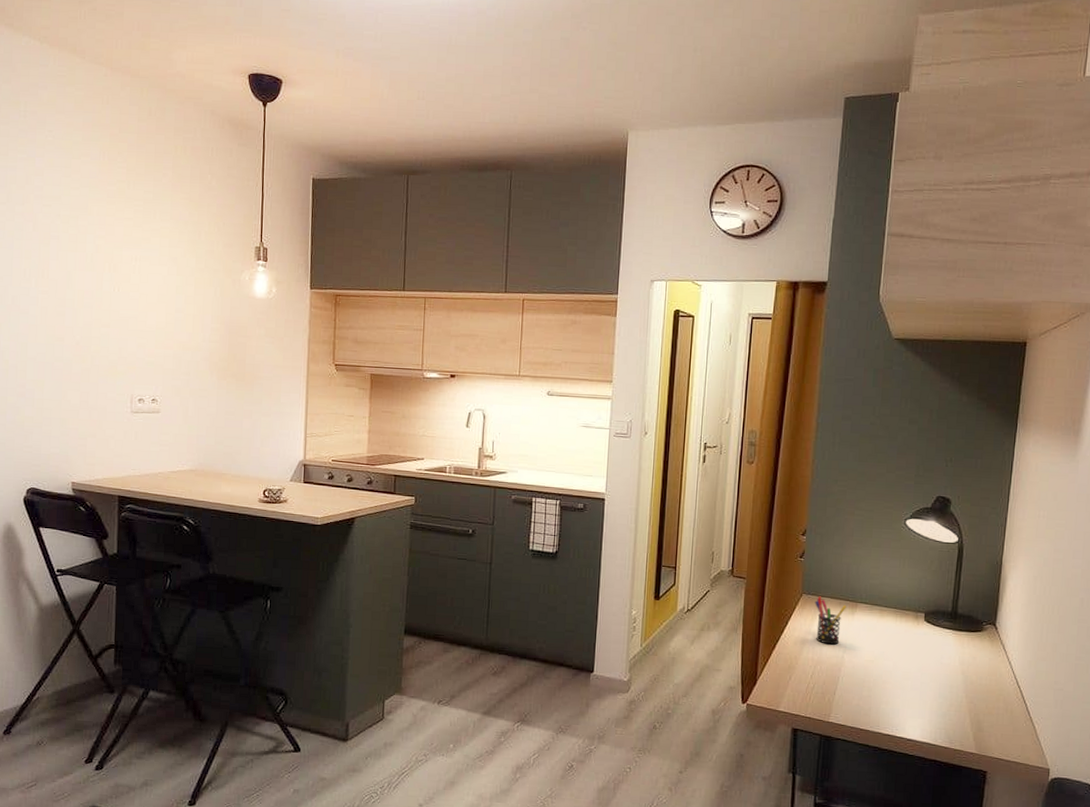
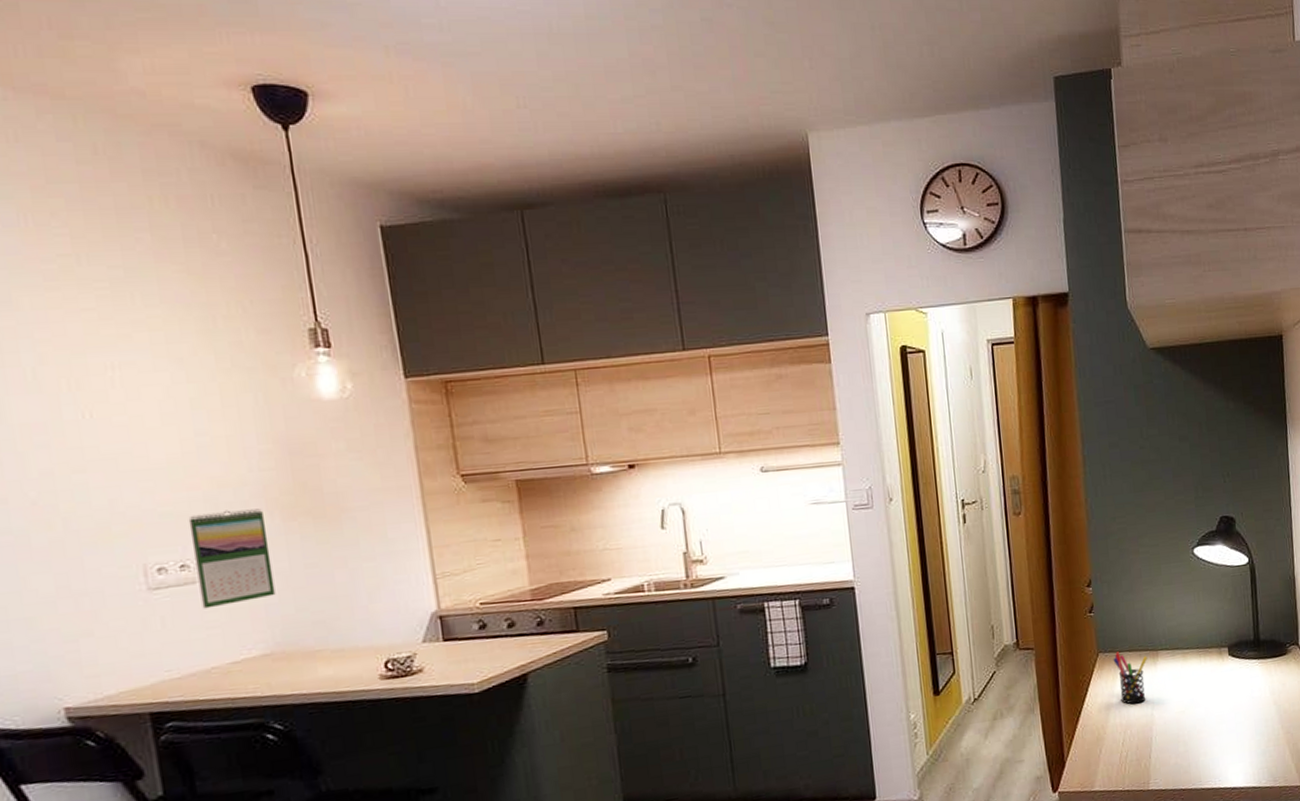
calendar: none [160,366,207,432] -> present [188,508,276,609]

